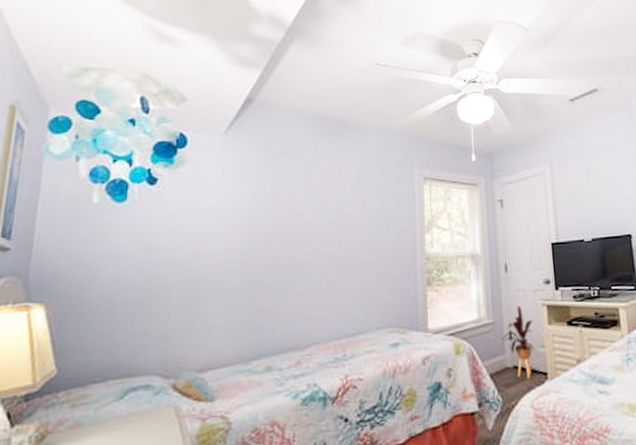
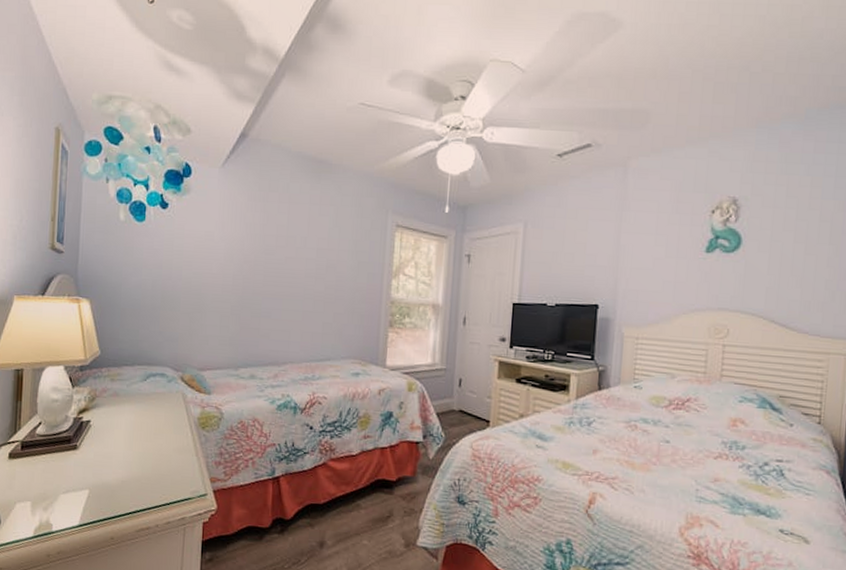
house plant: present [502,306,534,379] -> none [451,358,483,423]

